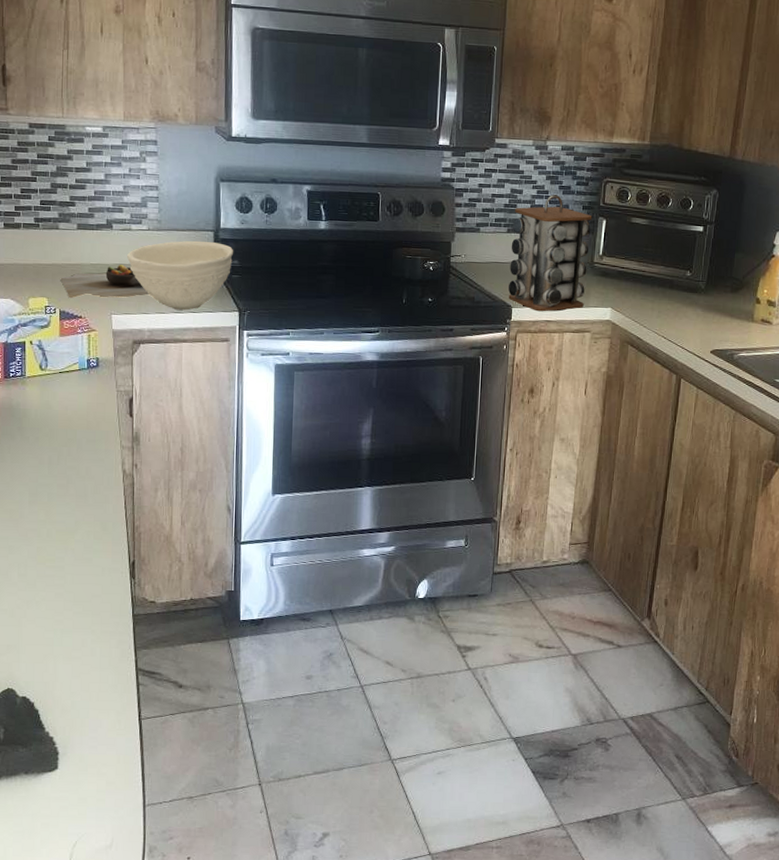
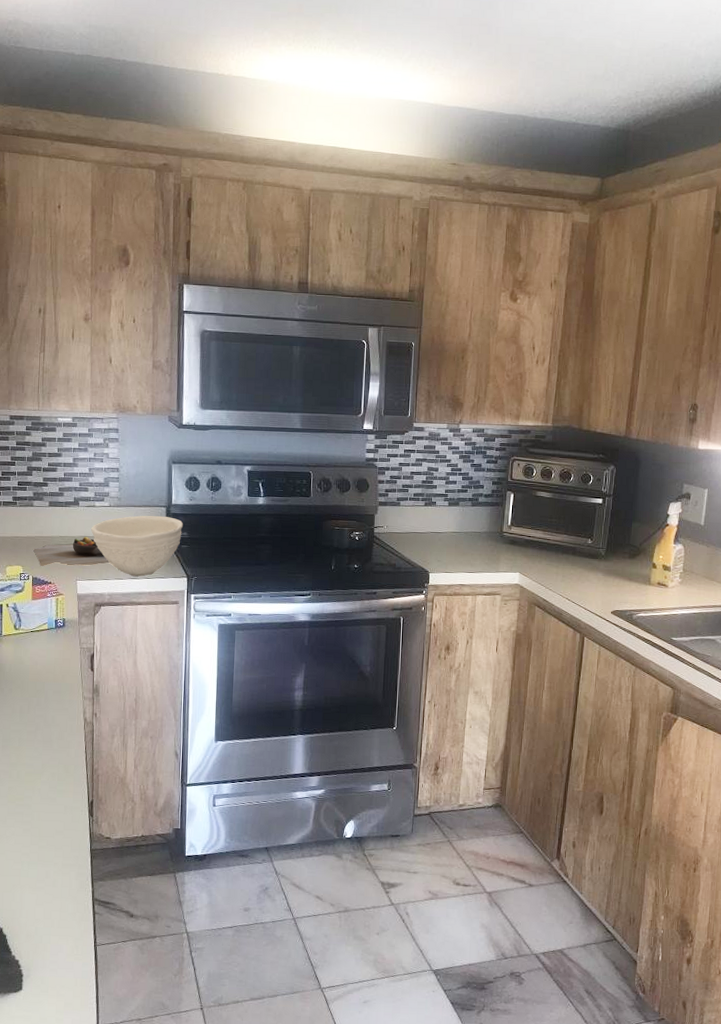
spice rack: present [508,195,593,312] -> none [426,472,501,577]

